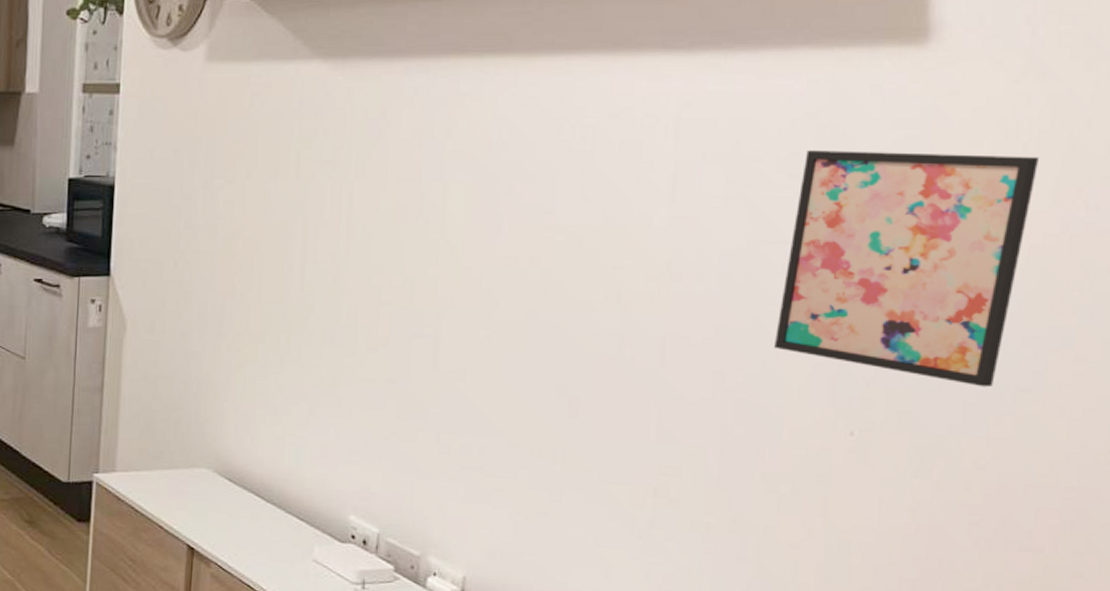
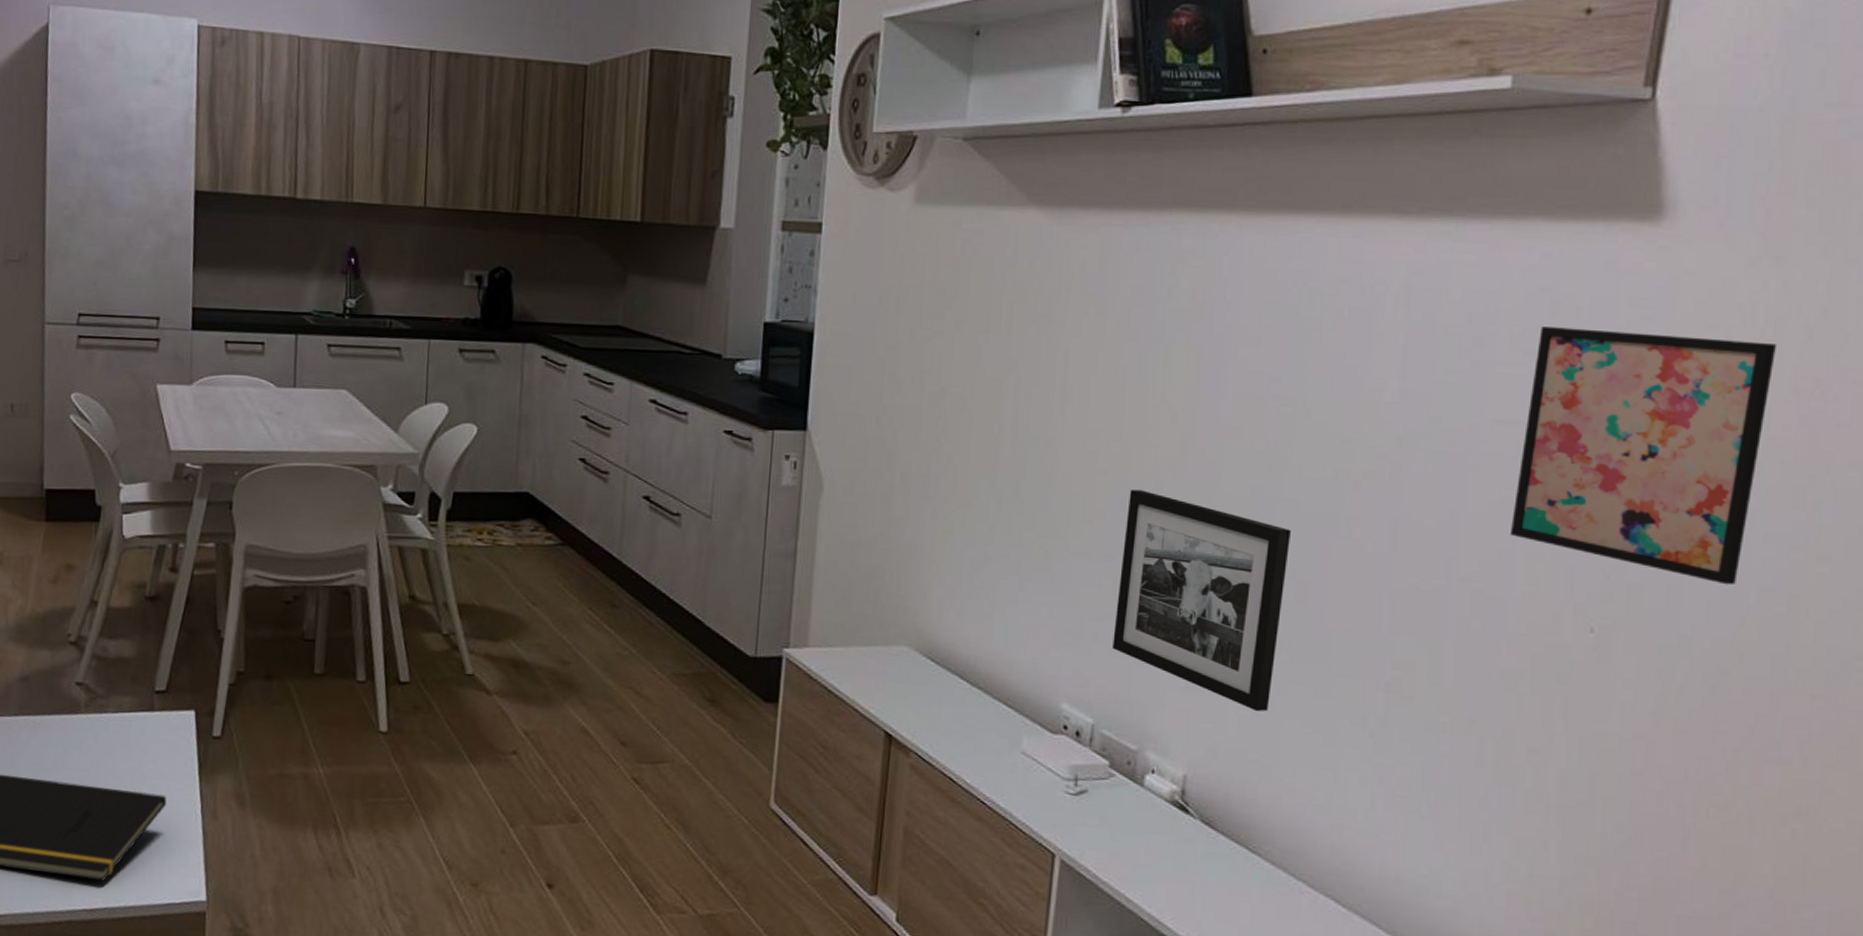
picture frame: none [396,319,565,518] -> present [1112,489,1292,712]

